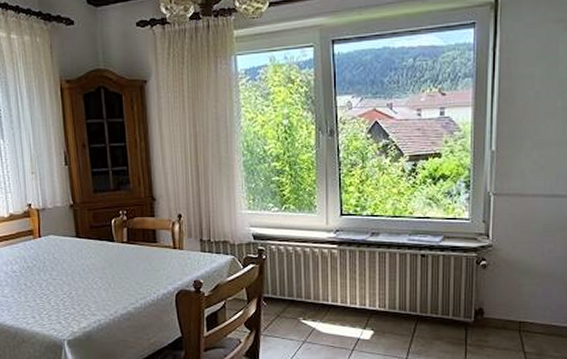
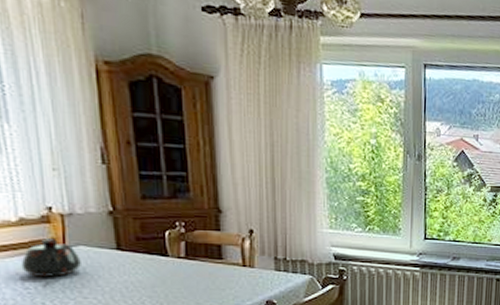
teapot: none [10,230,51,262] -> present [20,239,81,277]

